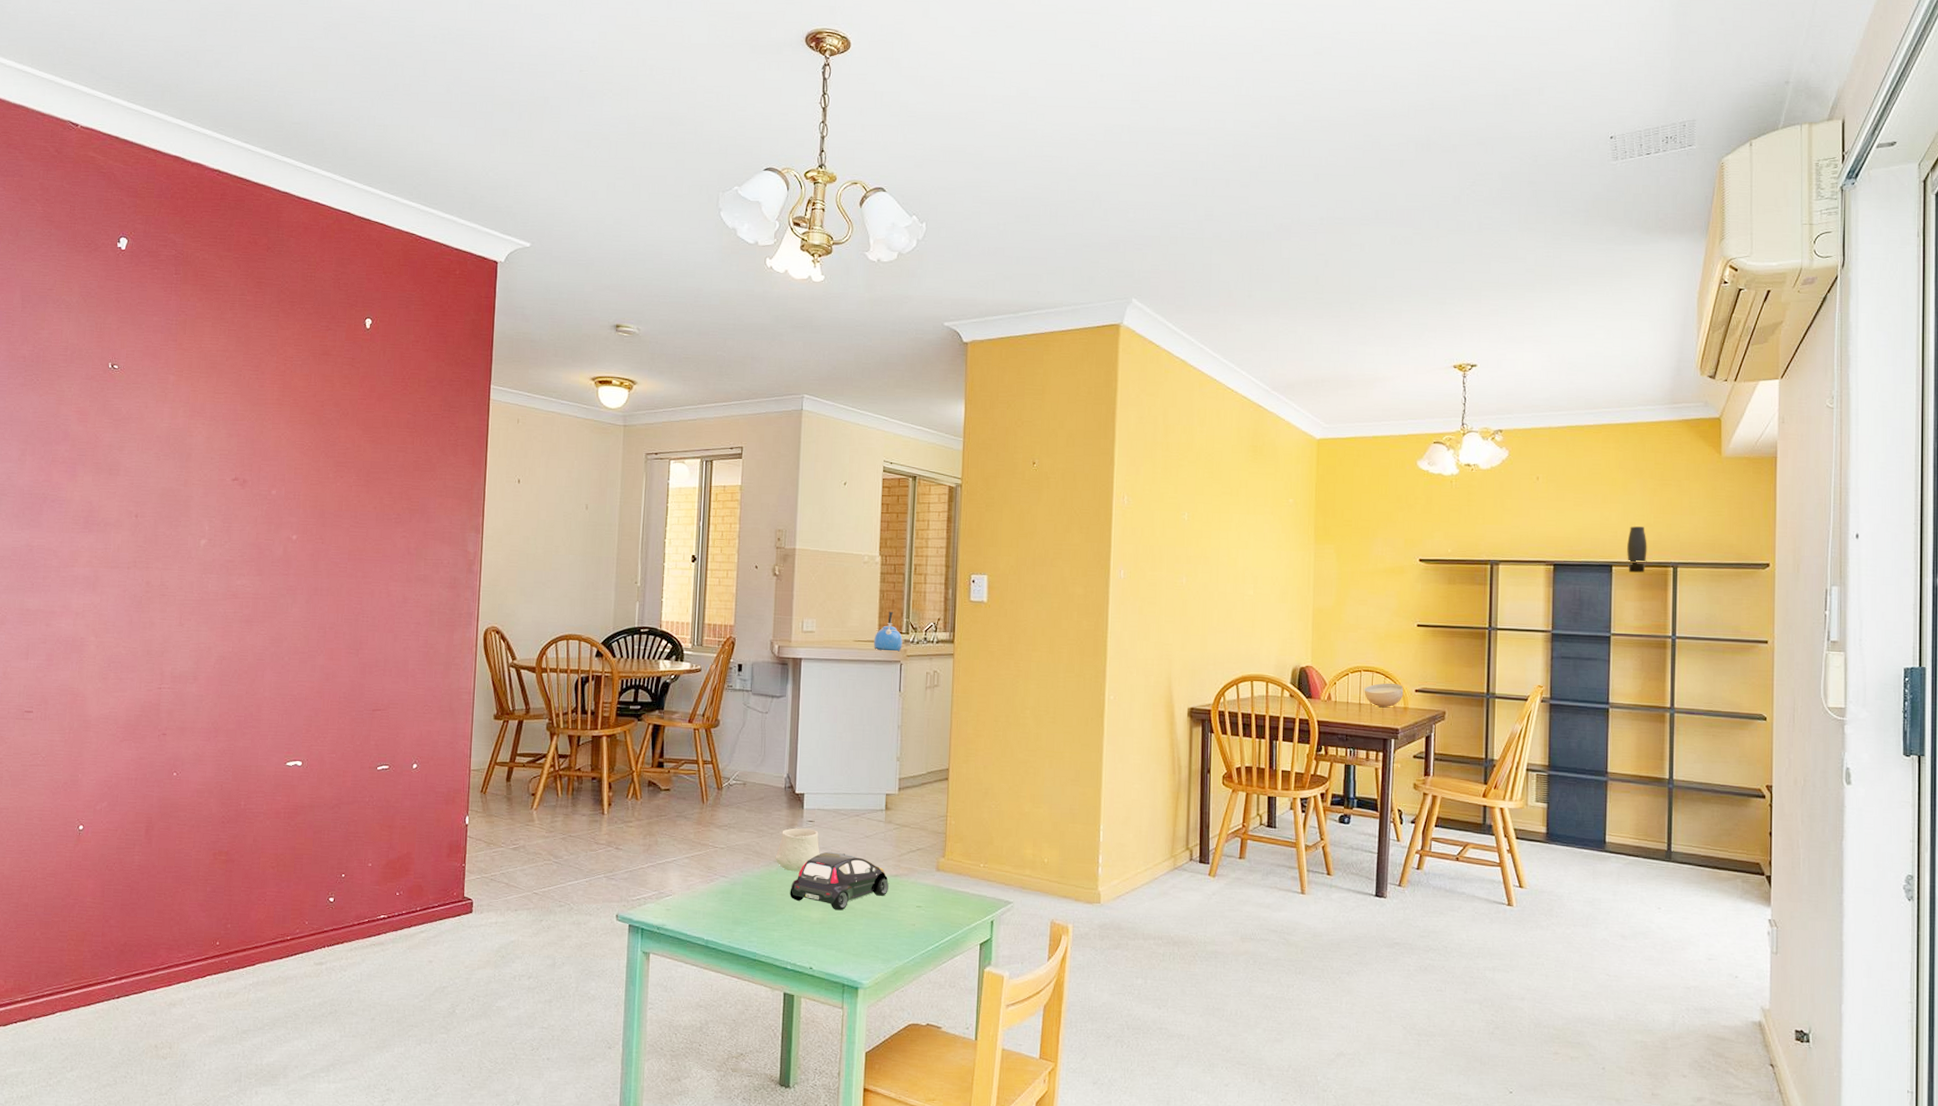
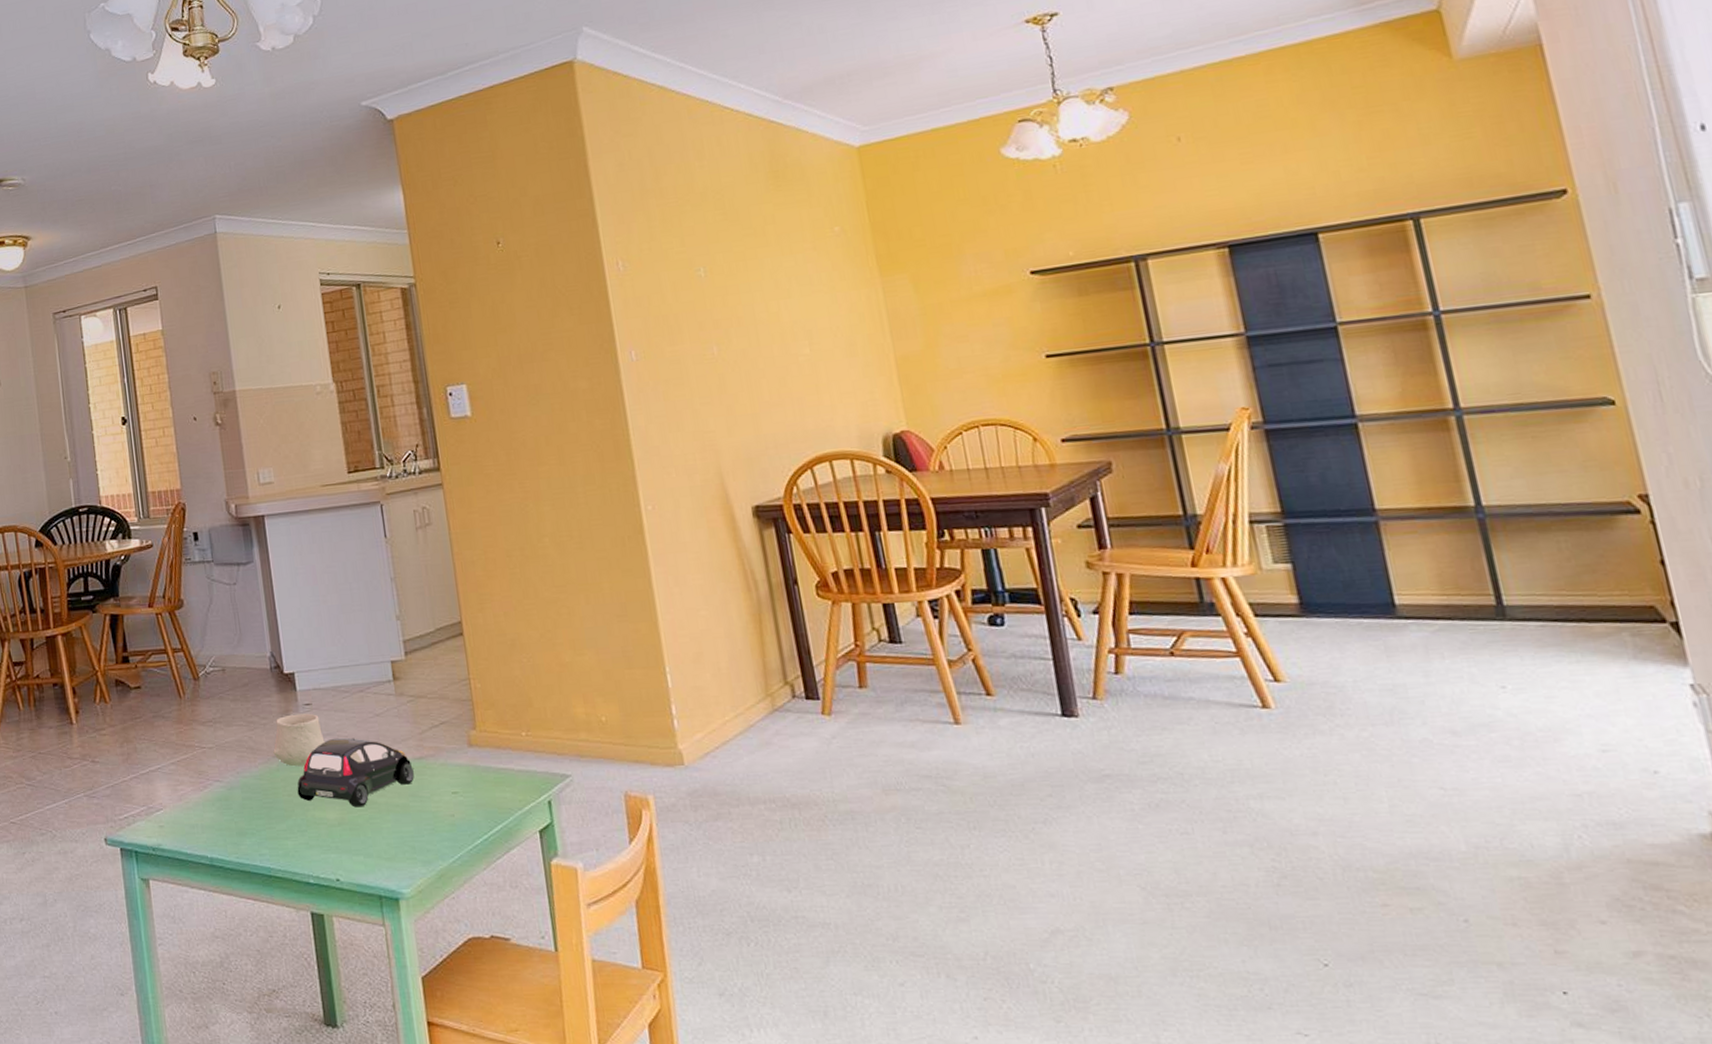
kettle: present [873,611,903,653] -> none [343,445,380,493]
bowl: present [1364,683,1404,708] -> none [987,435,1046,470]
vase: present [1627,526,1647,573] -> none [1333,174,1370,237]

